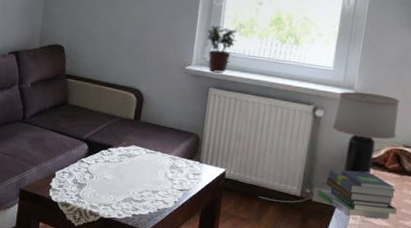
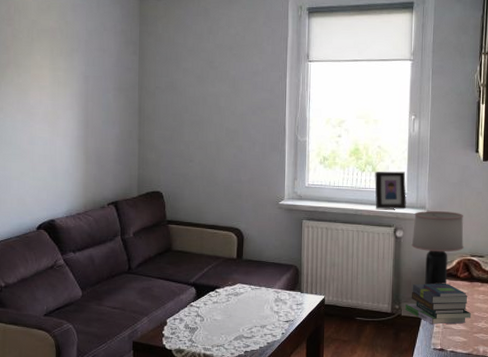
potted plant: present [207,25,237,73] -> none [295,160,322,205]
picture frame: none [294,44,334,88] -> present [375,171,406,209]

